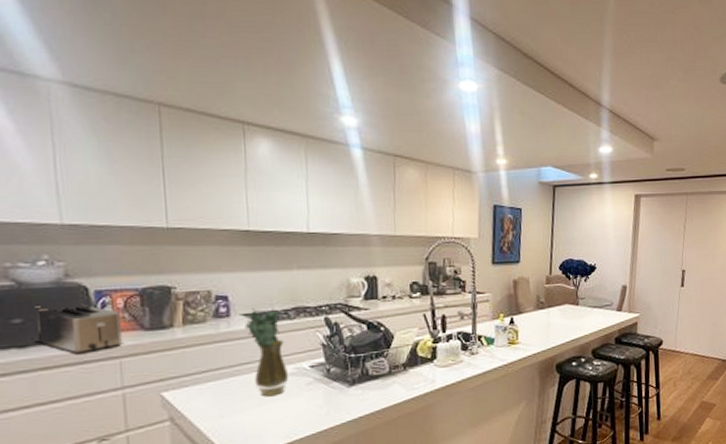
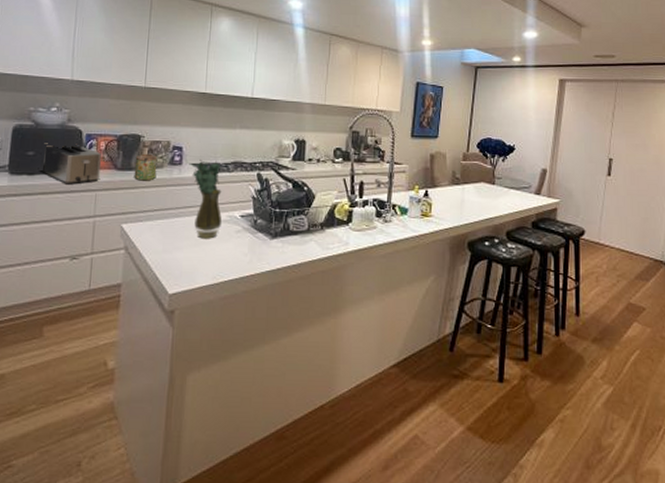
canister: none [167,307,199,341] -> present [134,153,158,181]

